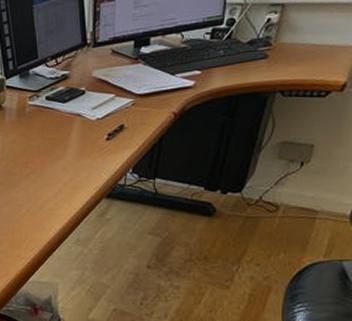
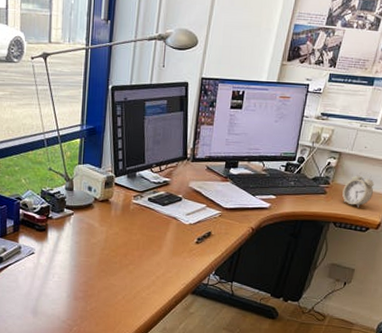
alarm clock: none [290,22,334,69] -> present [342,172,375,208]

